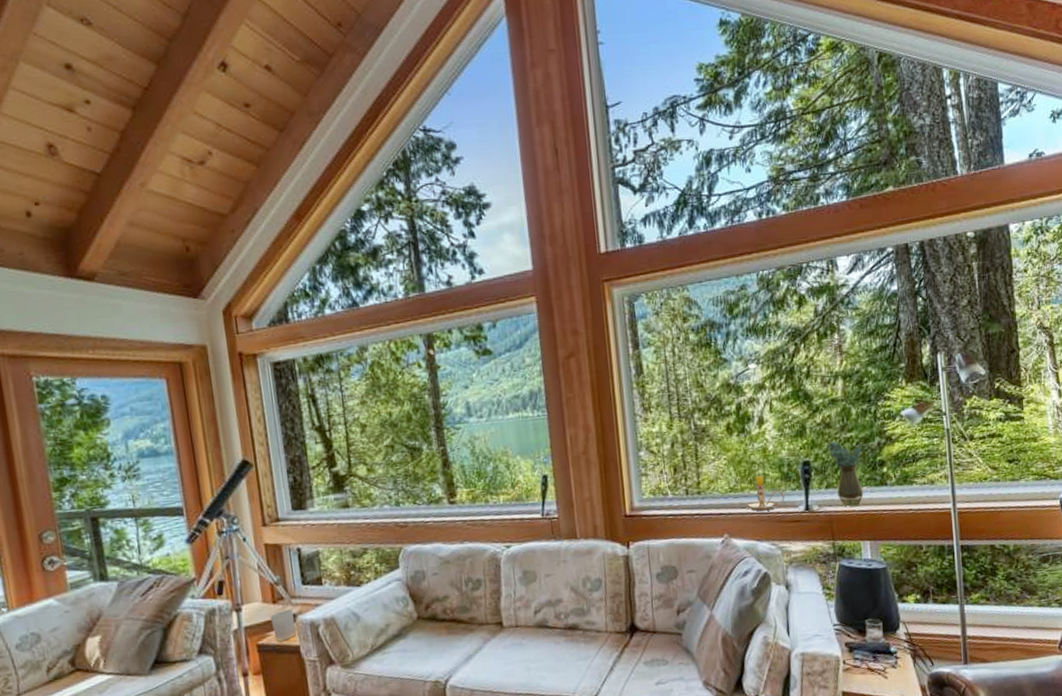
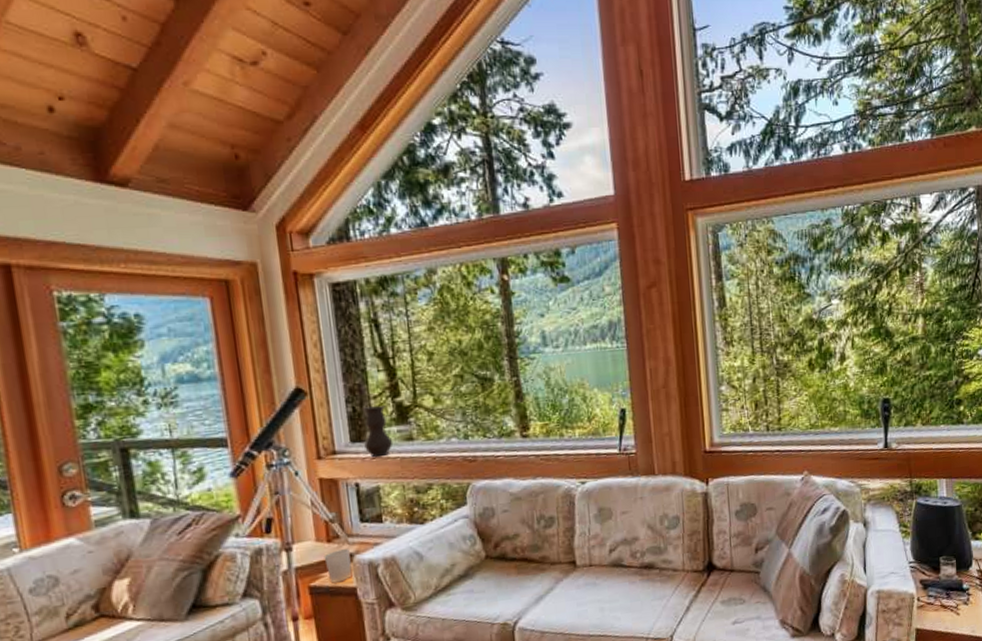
vase: none [302,475,331,523] -> present [362,405,394,457]
candlestick: present [745,475,785,512] -> none [825,412,864,449]
vase: present [825,439,864,507] -> none [905,377,941,445]

